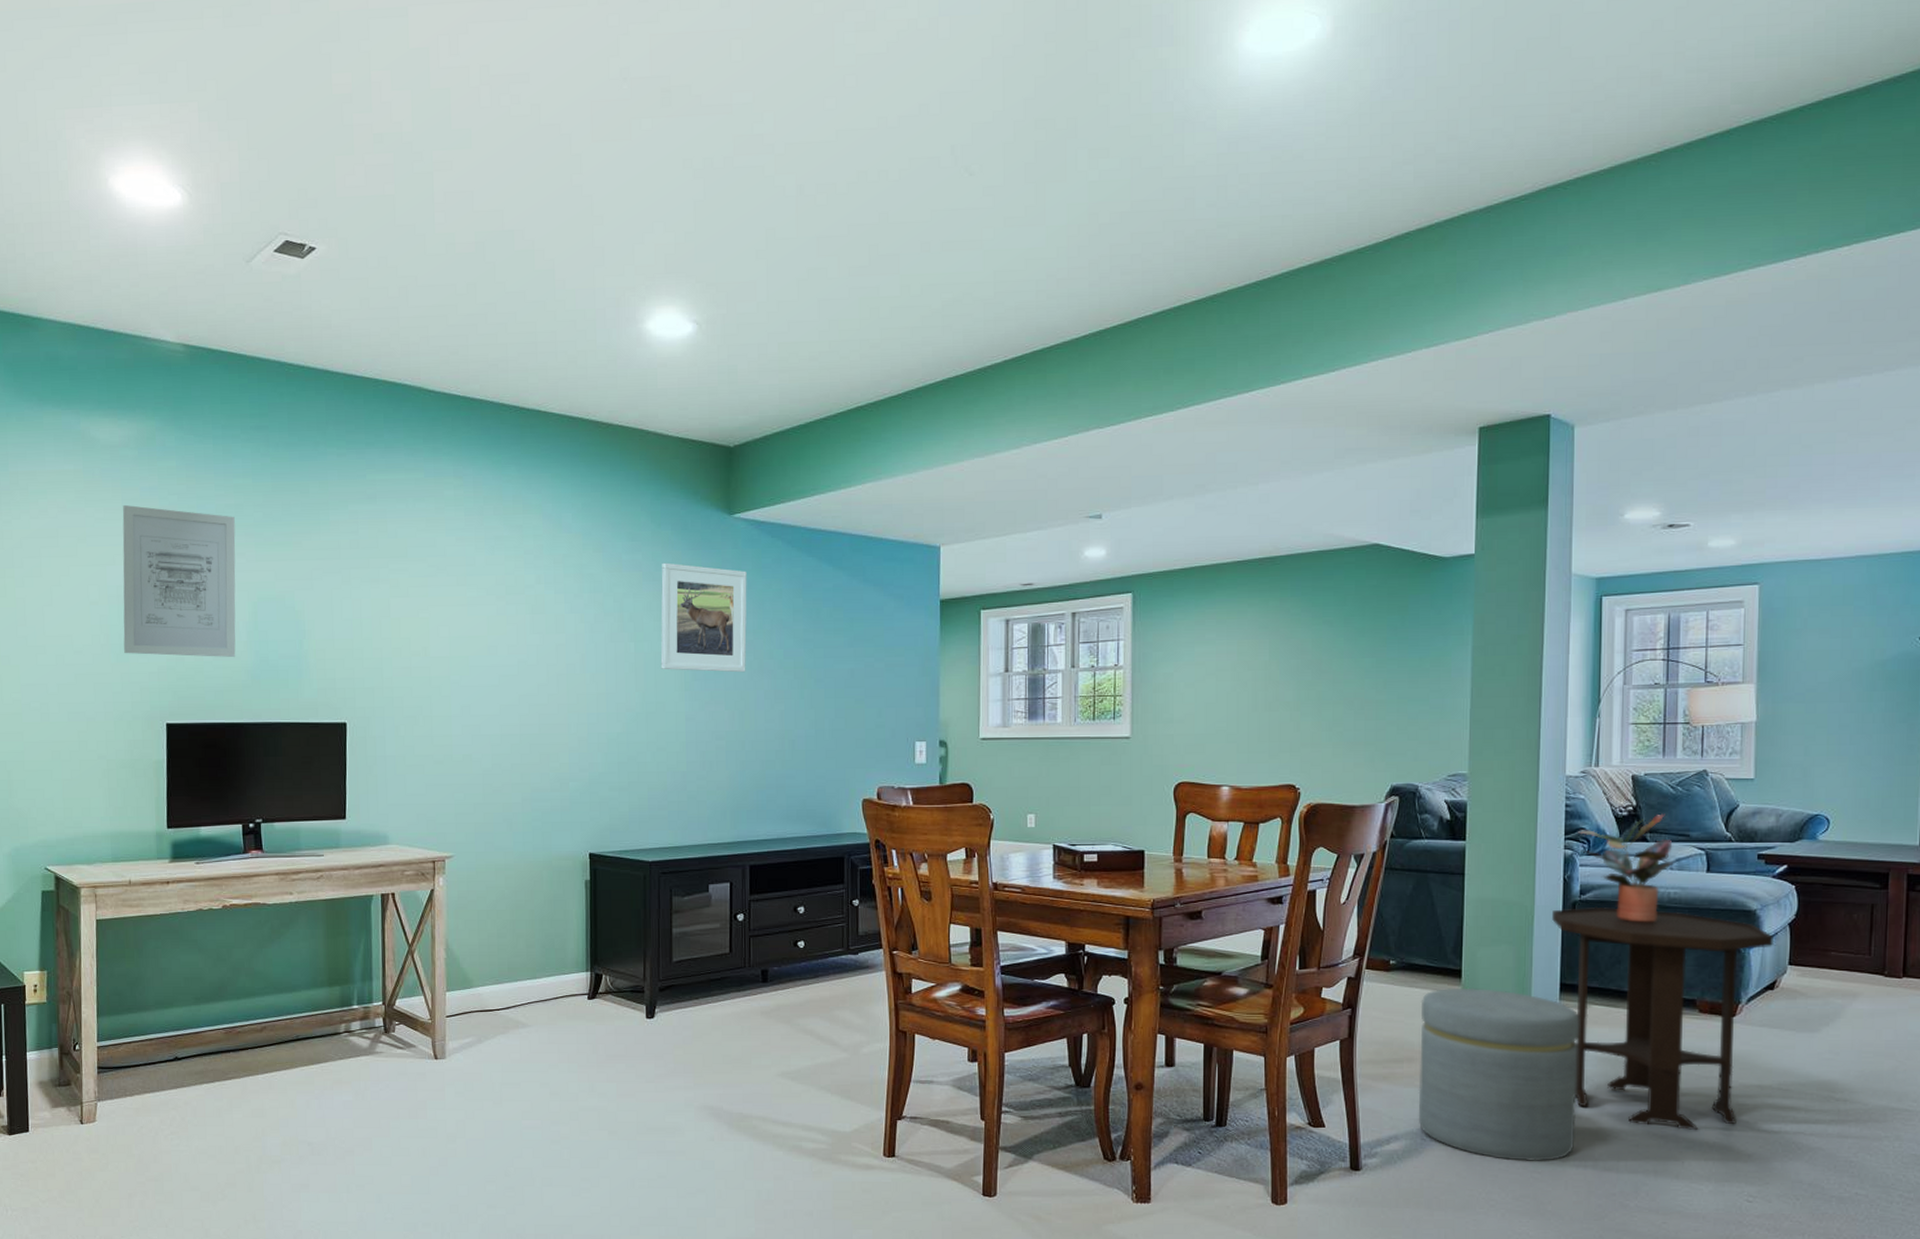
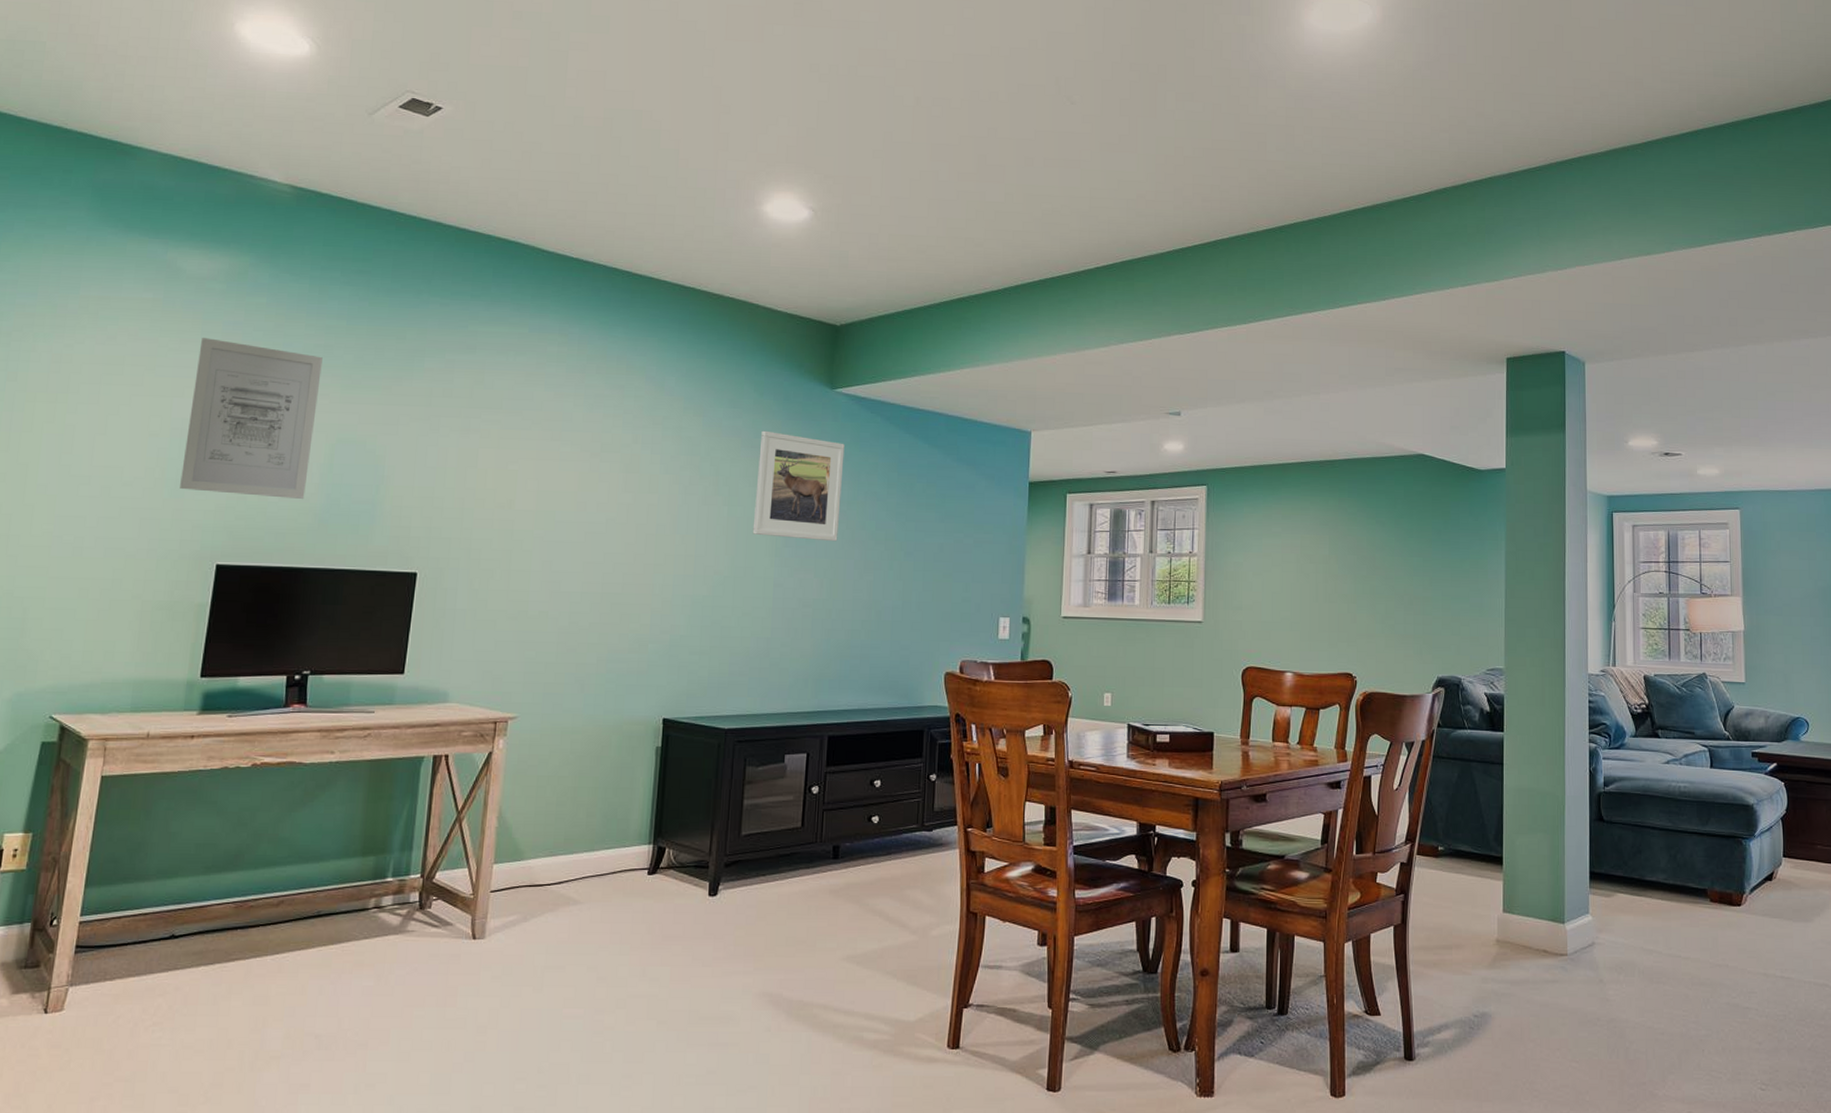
ottoman: present [1418,987,1579,1161] -> none [1466,874,1608,1050]
side table: present [1552,906,1775,1130] -> none [1581,798,1770,1018]
potted plant: present [1577,813,1674,923] -> none [1599,712,1682,815]

